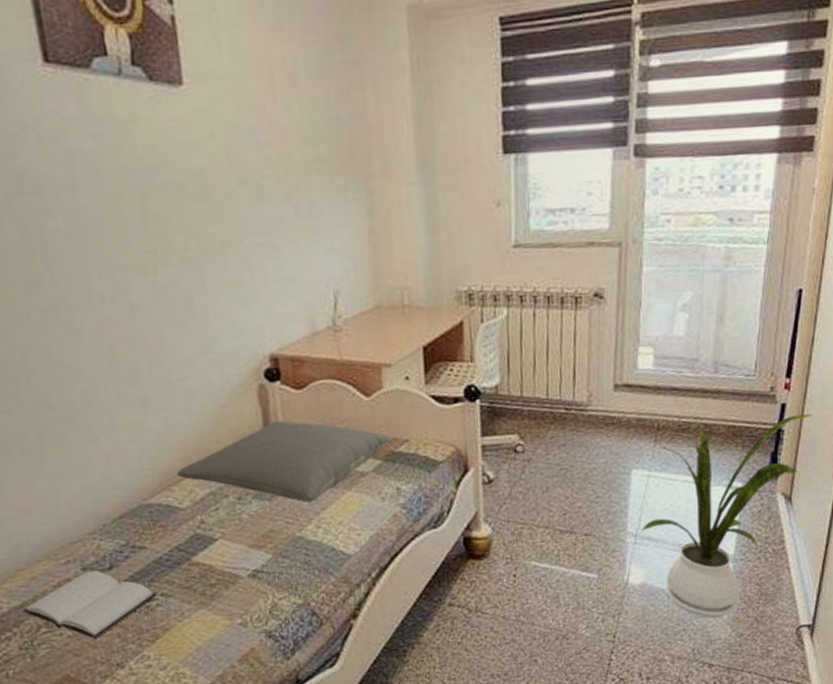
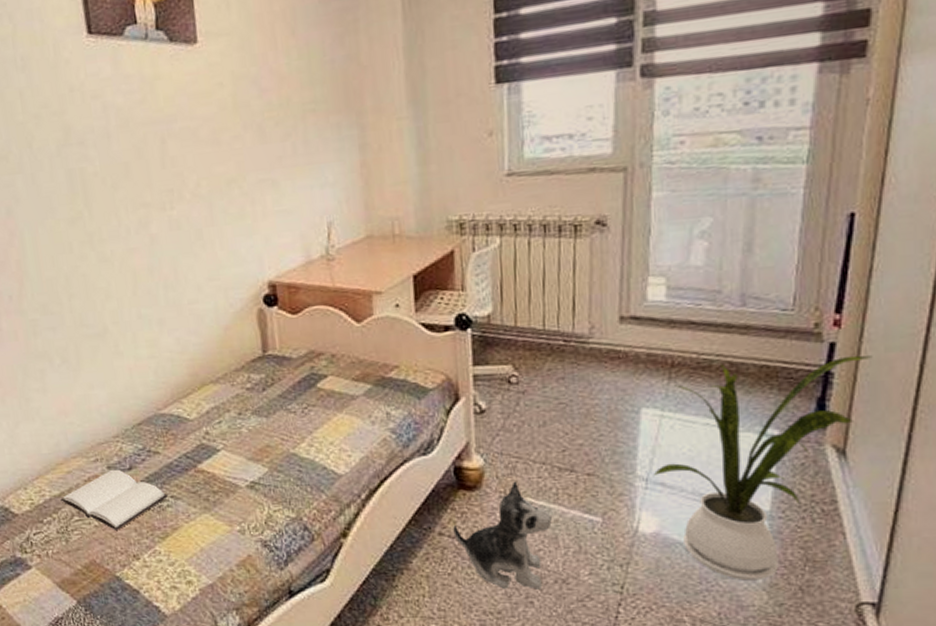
pillow: present [176,421,390,503] -> none [186,343,380,421]
plush toy: none [462,547,554,651] -> present [453,481,552,590]

